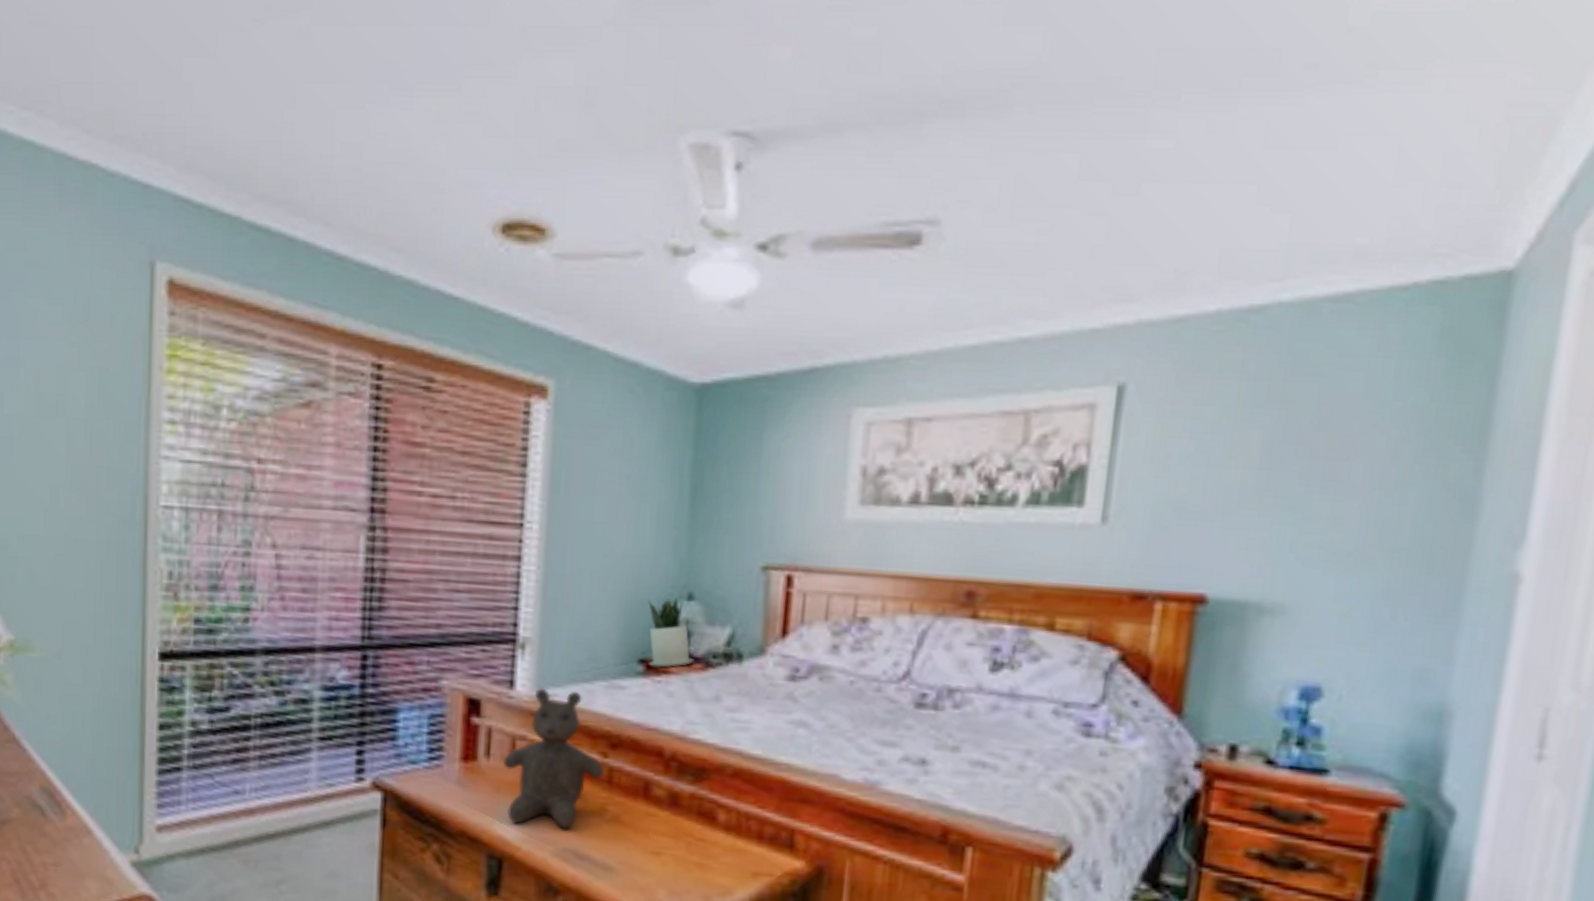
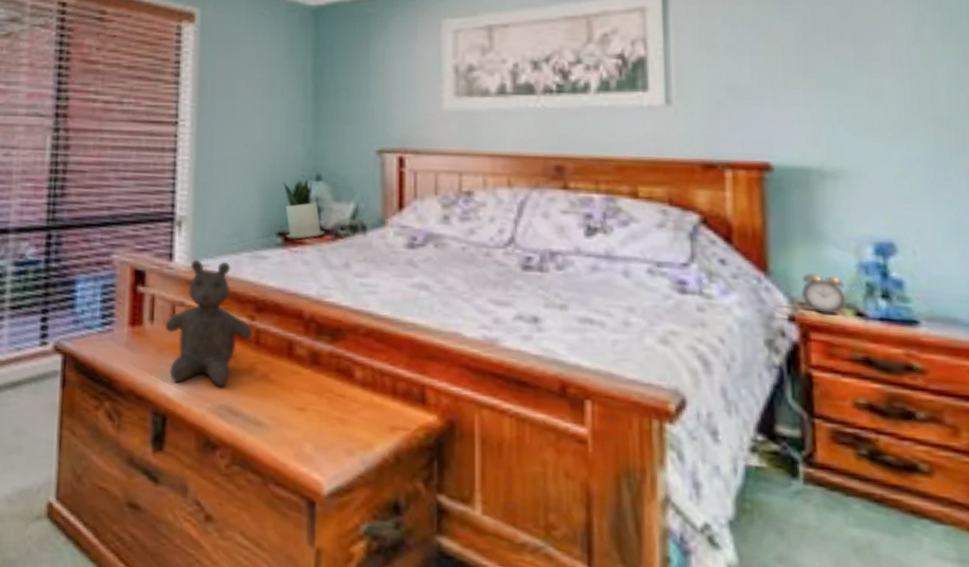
alarm clock: none [1210,717,1260,766] -> present [800,273,848,318]

